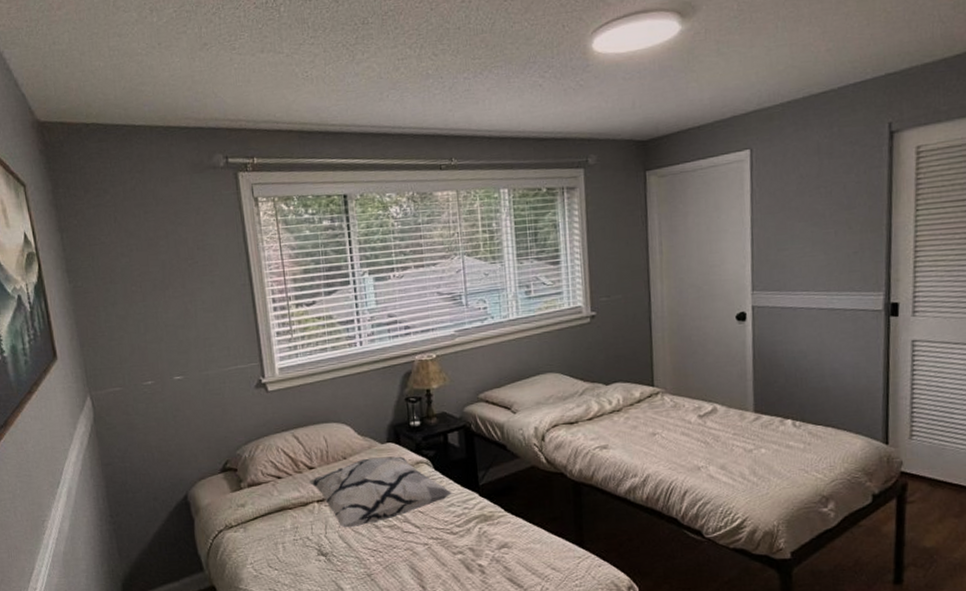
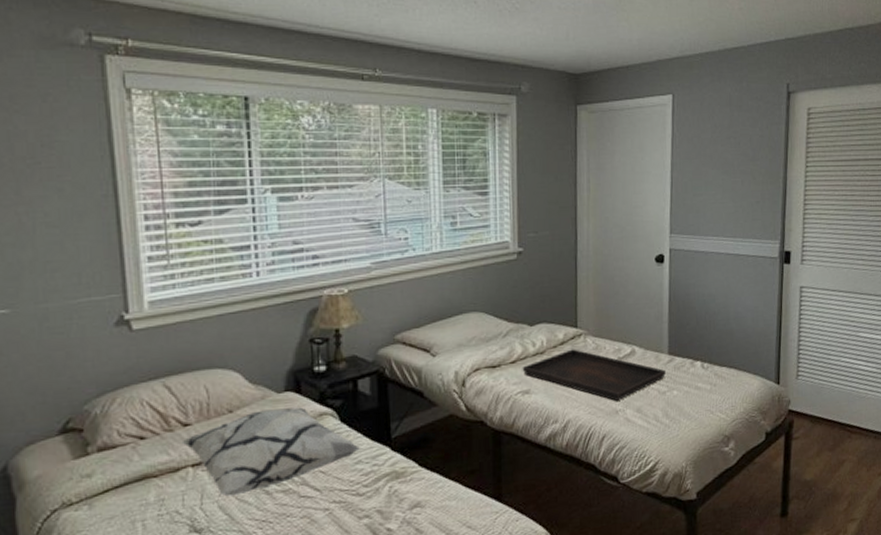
serving tray: none [599,407,752,458] -> present [522,349,666,401]

